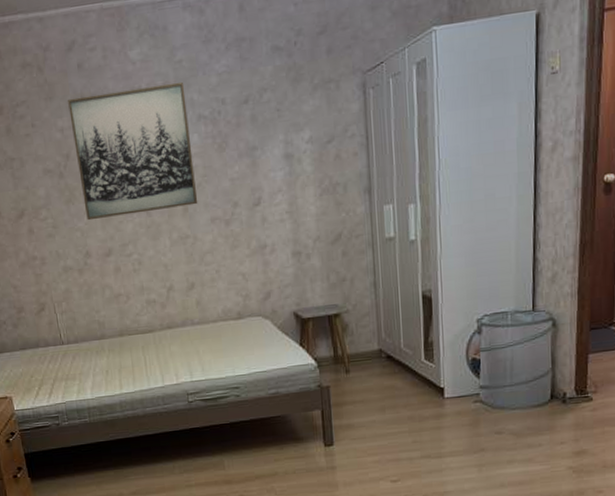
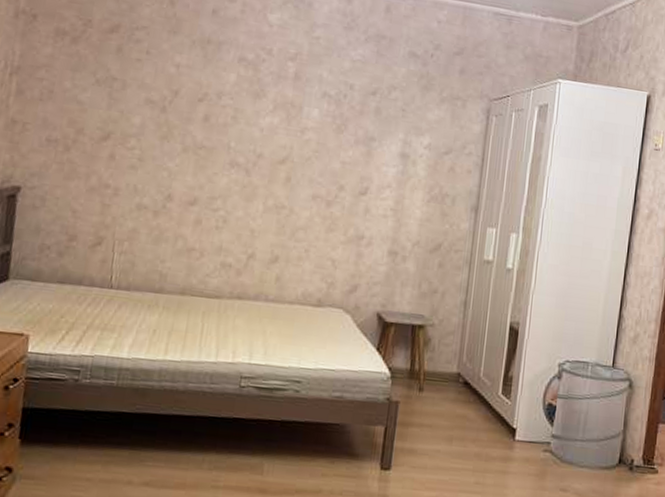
wall art: present [68,81,198,221] -> none [179,38,316,178]

